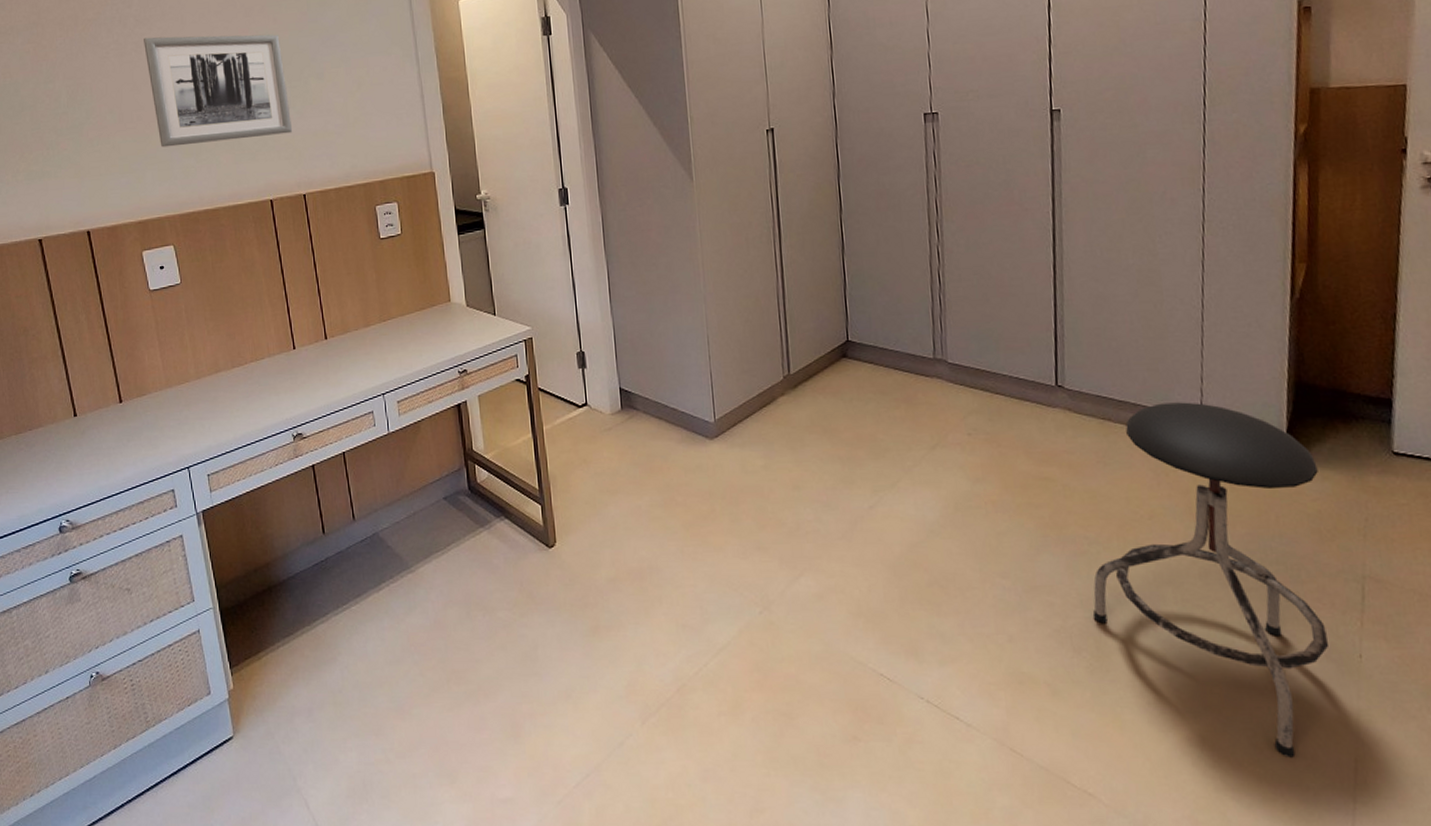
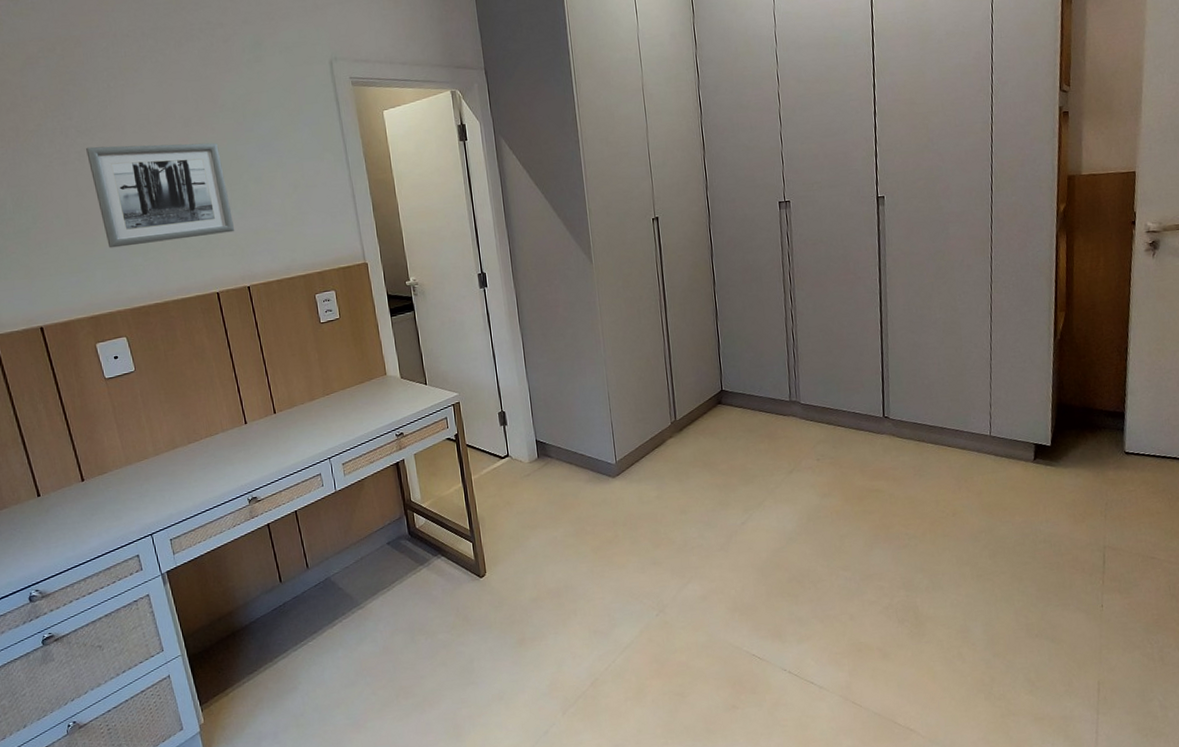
stool: present [1092,402,1330,758] -> none [912,423,1081,686]

